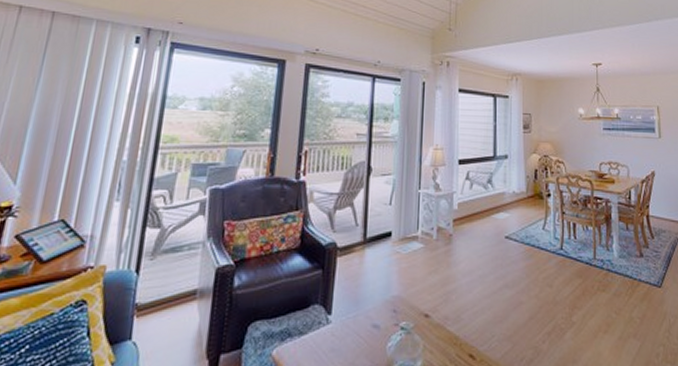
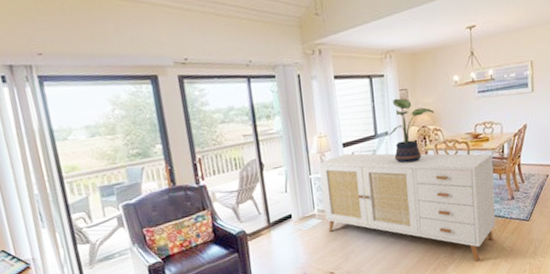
sideboard: none [428,172,623,331] -> present [318,153,496,262]
potted plant: none [507,121,558,194] -> present [388,98,434,164]

